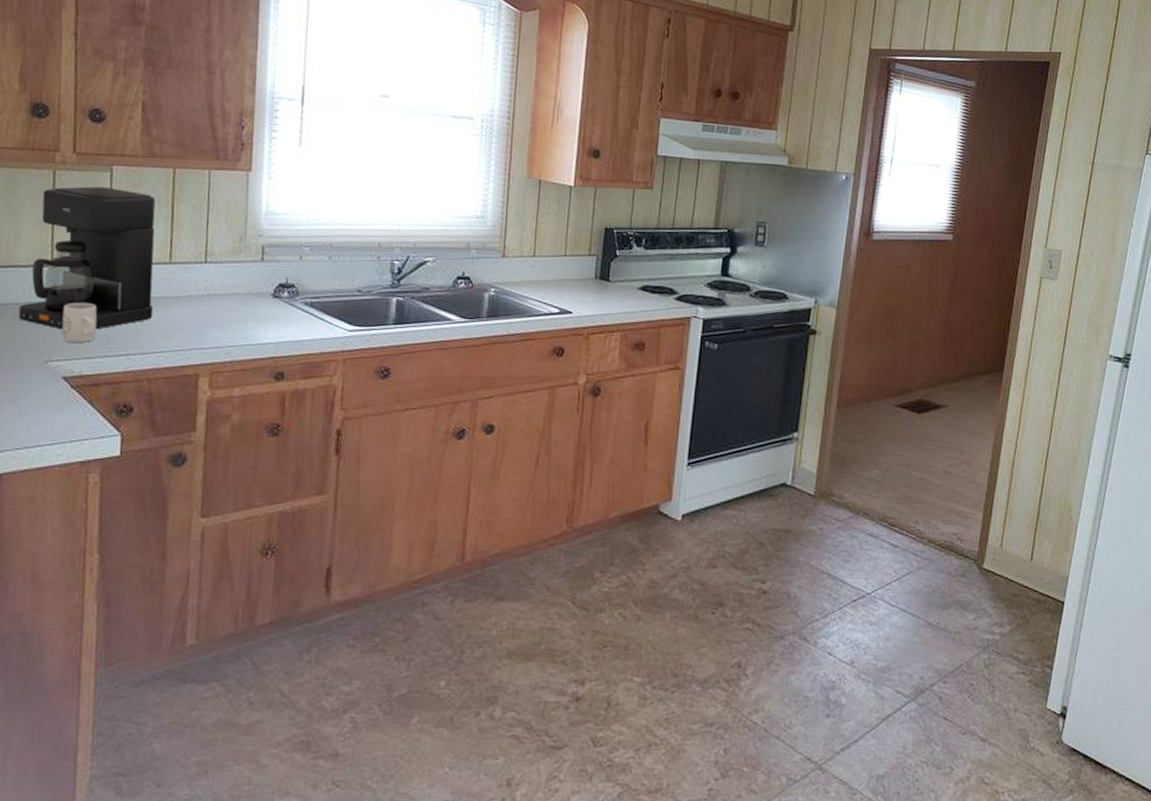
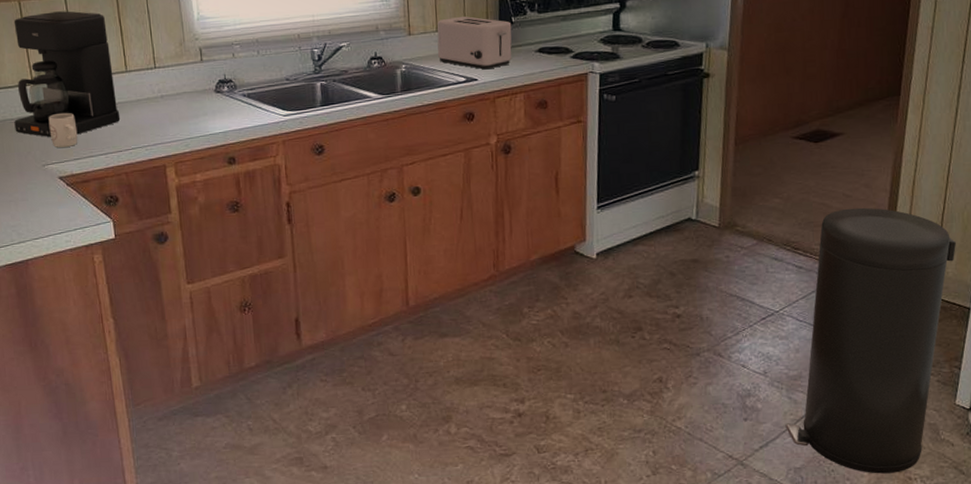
toaster: none [532,243,615,303] -> present [436,16,512,70]
pedal bin: none [870,485,1052,786] -> present [785,207,956,474]

